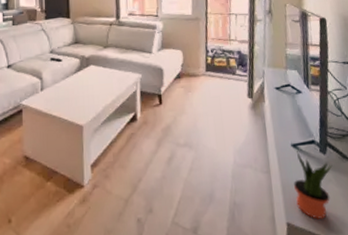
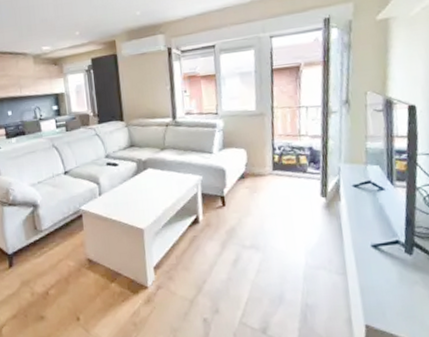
potted plant: present [294,151,333,219] -> none [374,252,420,322]

